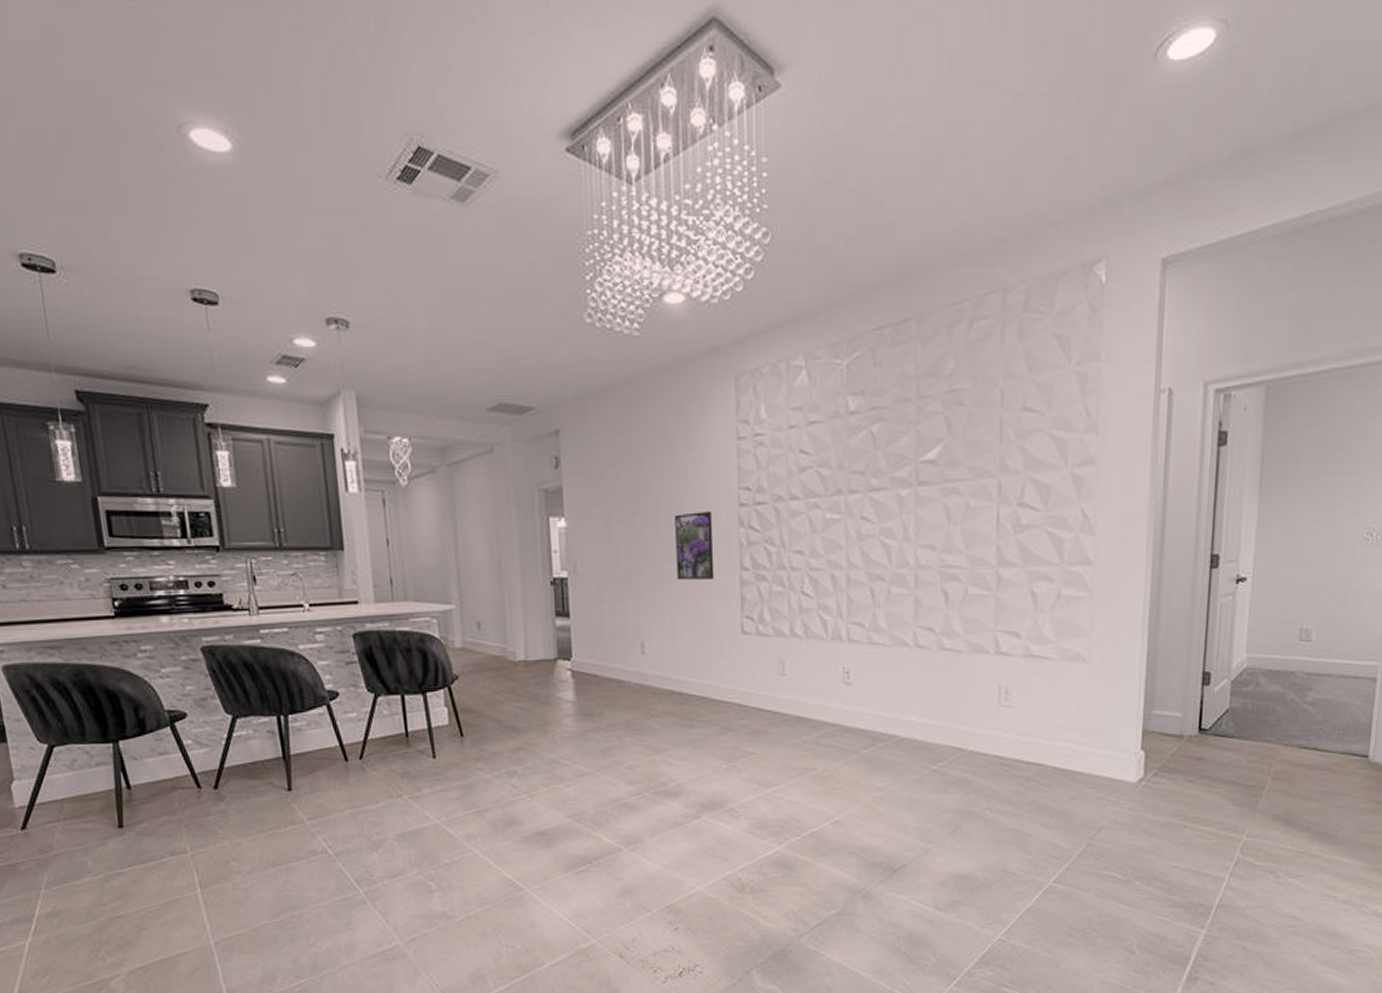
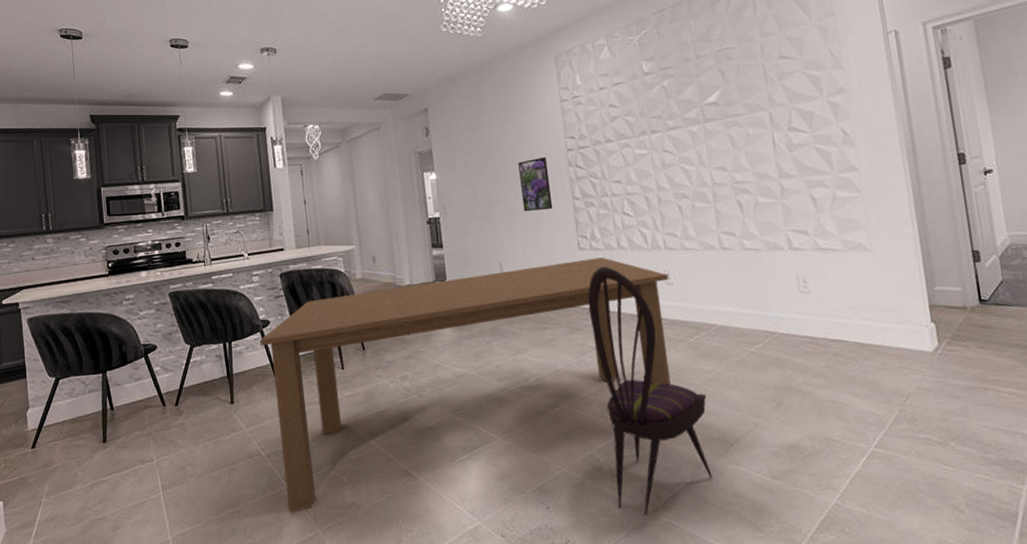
dining table: none [325,645,848,920] -> present [259,257,671,513]
dining chair: none [746,657,874,942] -> present [587,266,713,515]

